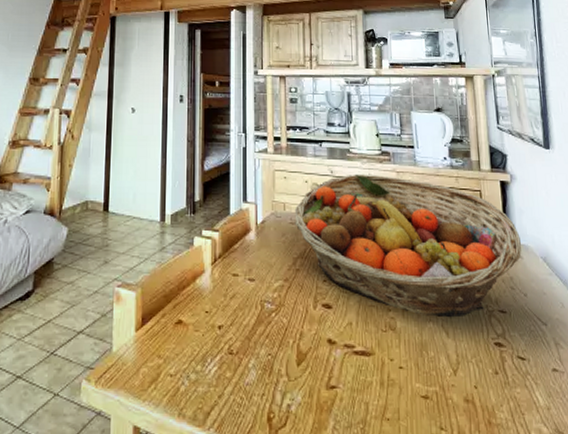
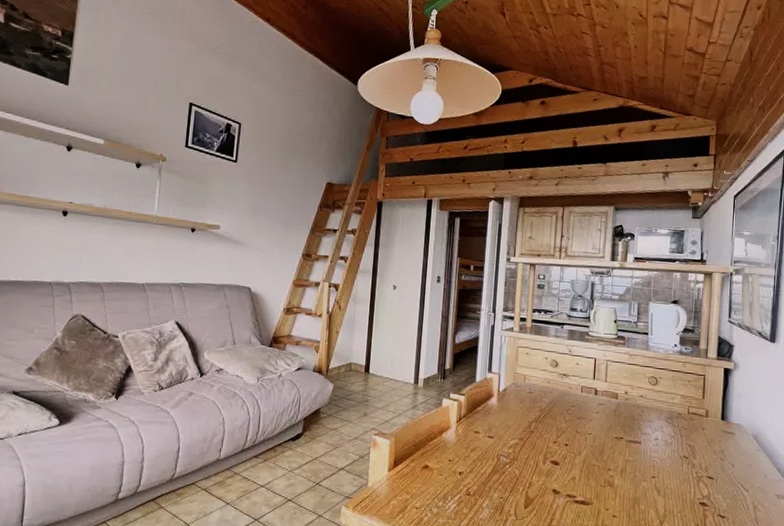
fruit basket: present [294,174,522,318] -> none [532,354,736,480]

